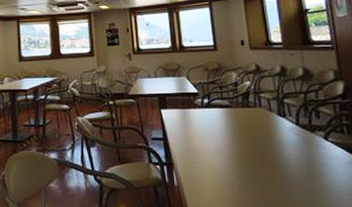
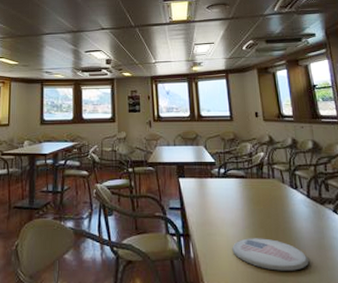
plate: none [216,165,297,197] -> present [232,238,309,271]

